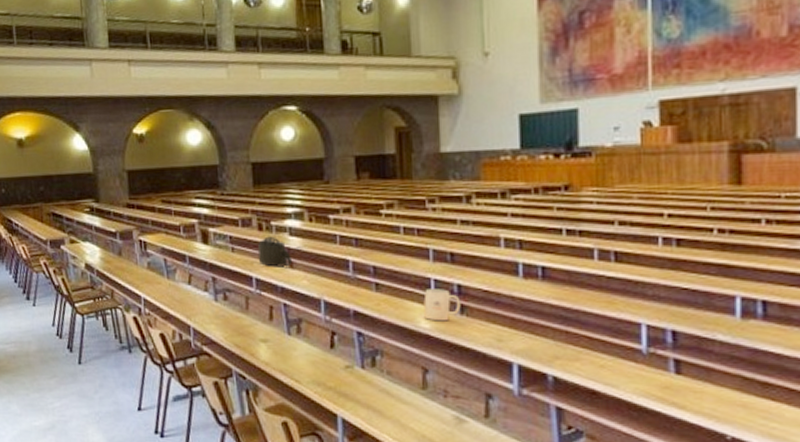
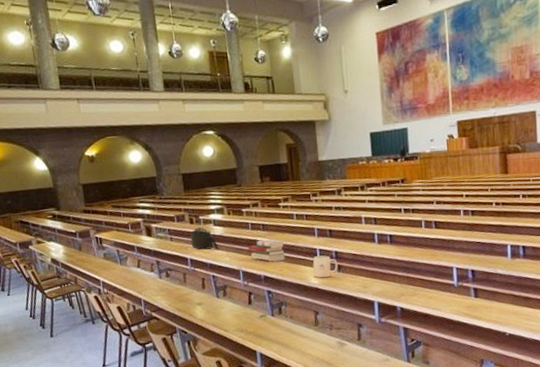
books: none [334,261,385,291] -> present [248,240,285,262]

